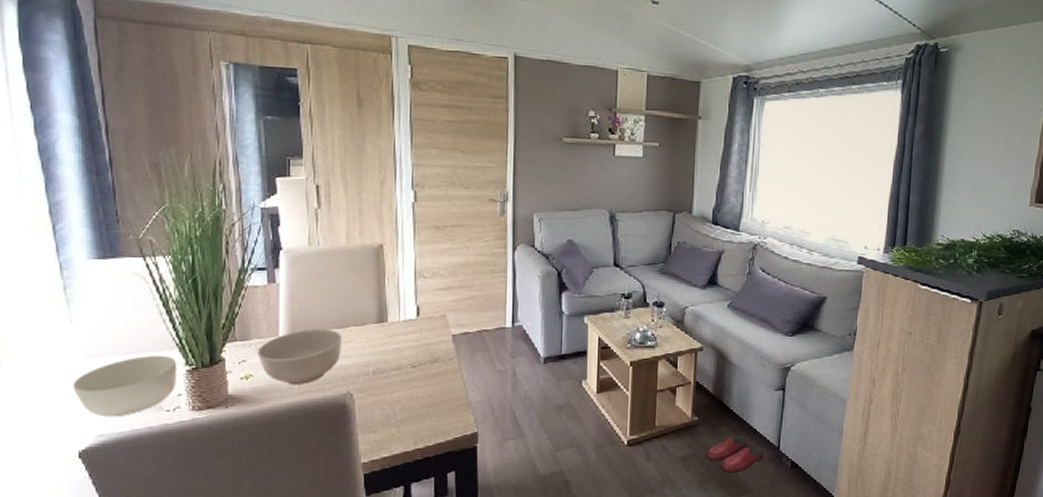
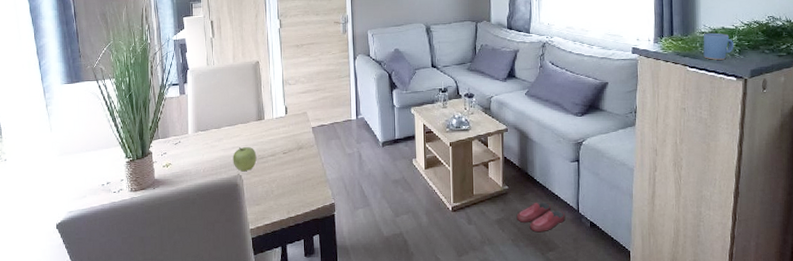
bowl: present [73,355,177,417] -> none [52,151,120,198]
bowl: present [257,328,342,385] -> none [174,127,232,170]
fruit: none [341,357,375,389] -> present [233,147,257,172]
mug: none [938,245,973,278] -> present [703,32,735,60]

